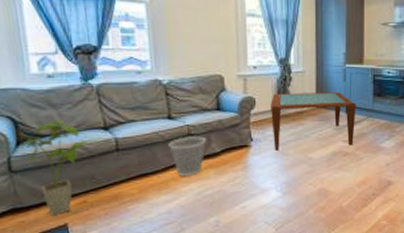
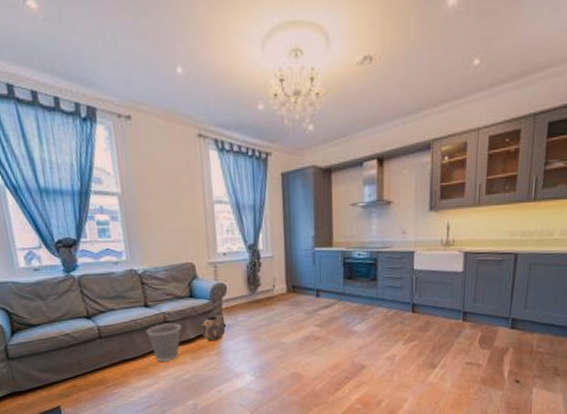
house plant: present [22,121,92,216] -> none [16,311,77,399]
planter: none [228,130,252,156] -> present [201,316,225,341]
coffee table: present [271,92,356,151] -> none [241,276,327,336]

